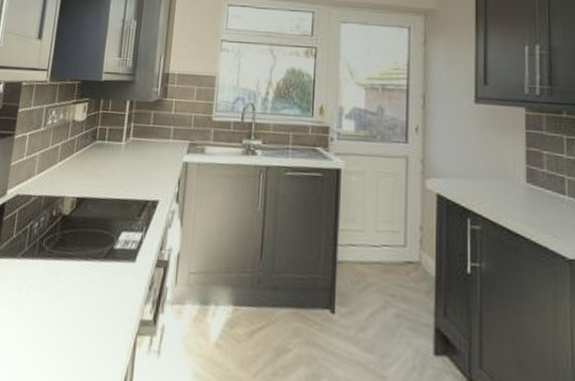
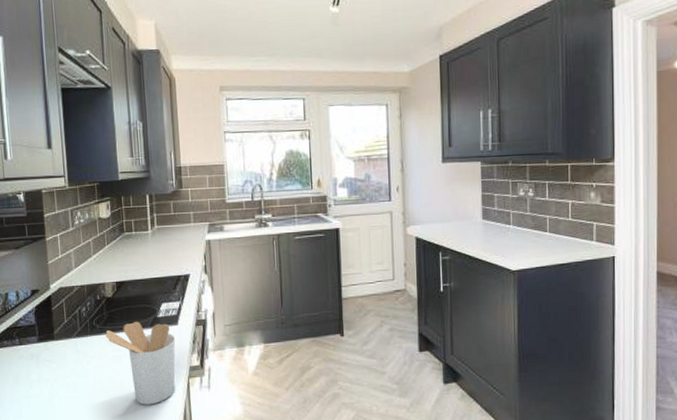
utensil holder: none [53,249,130,364] -> present [105,321,176,405]

